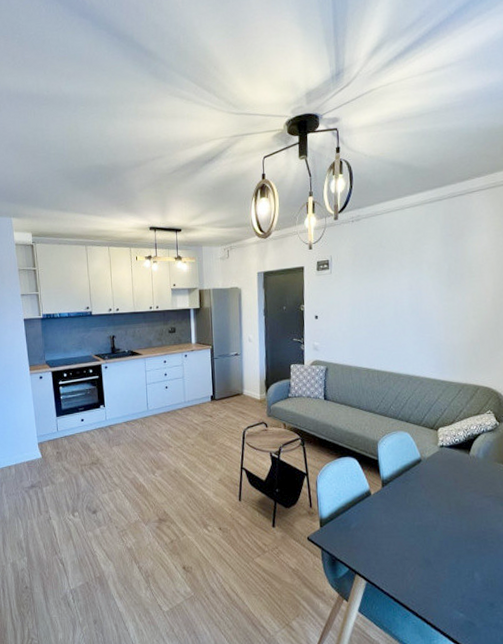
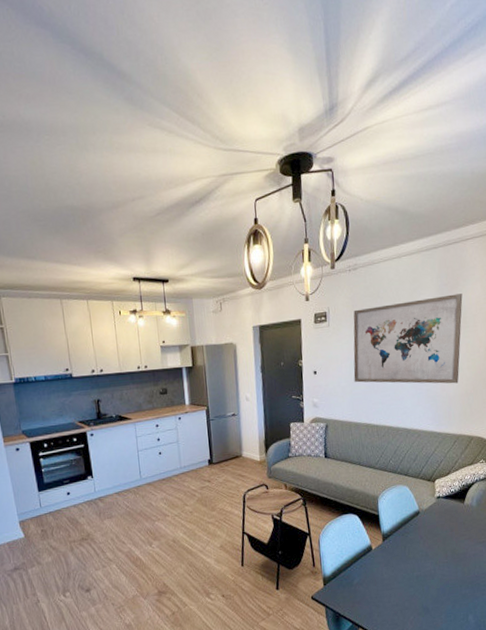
wall art: none [355,244,468,333] -> present [353,293,463,384]

